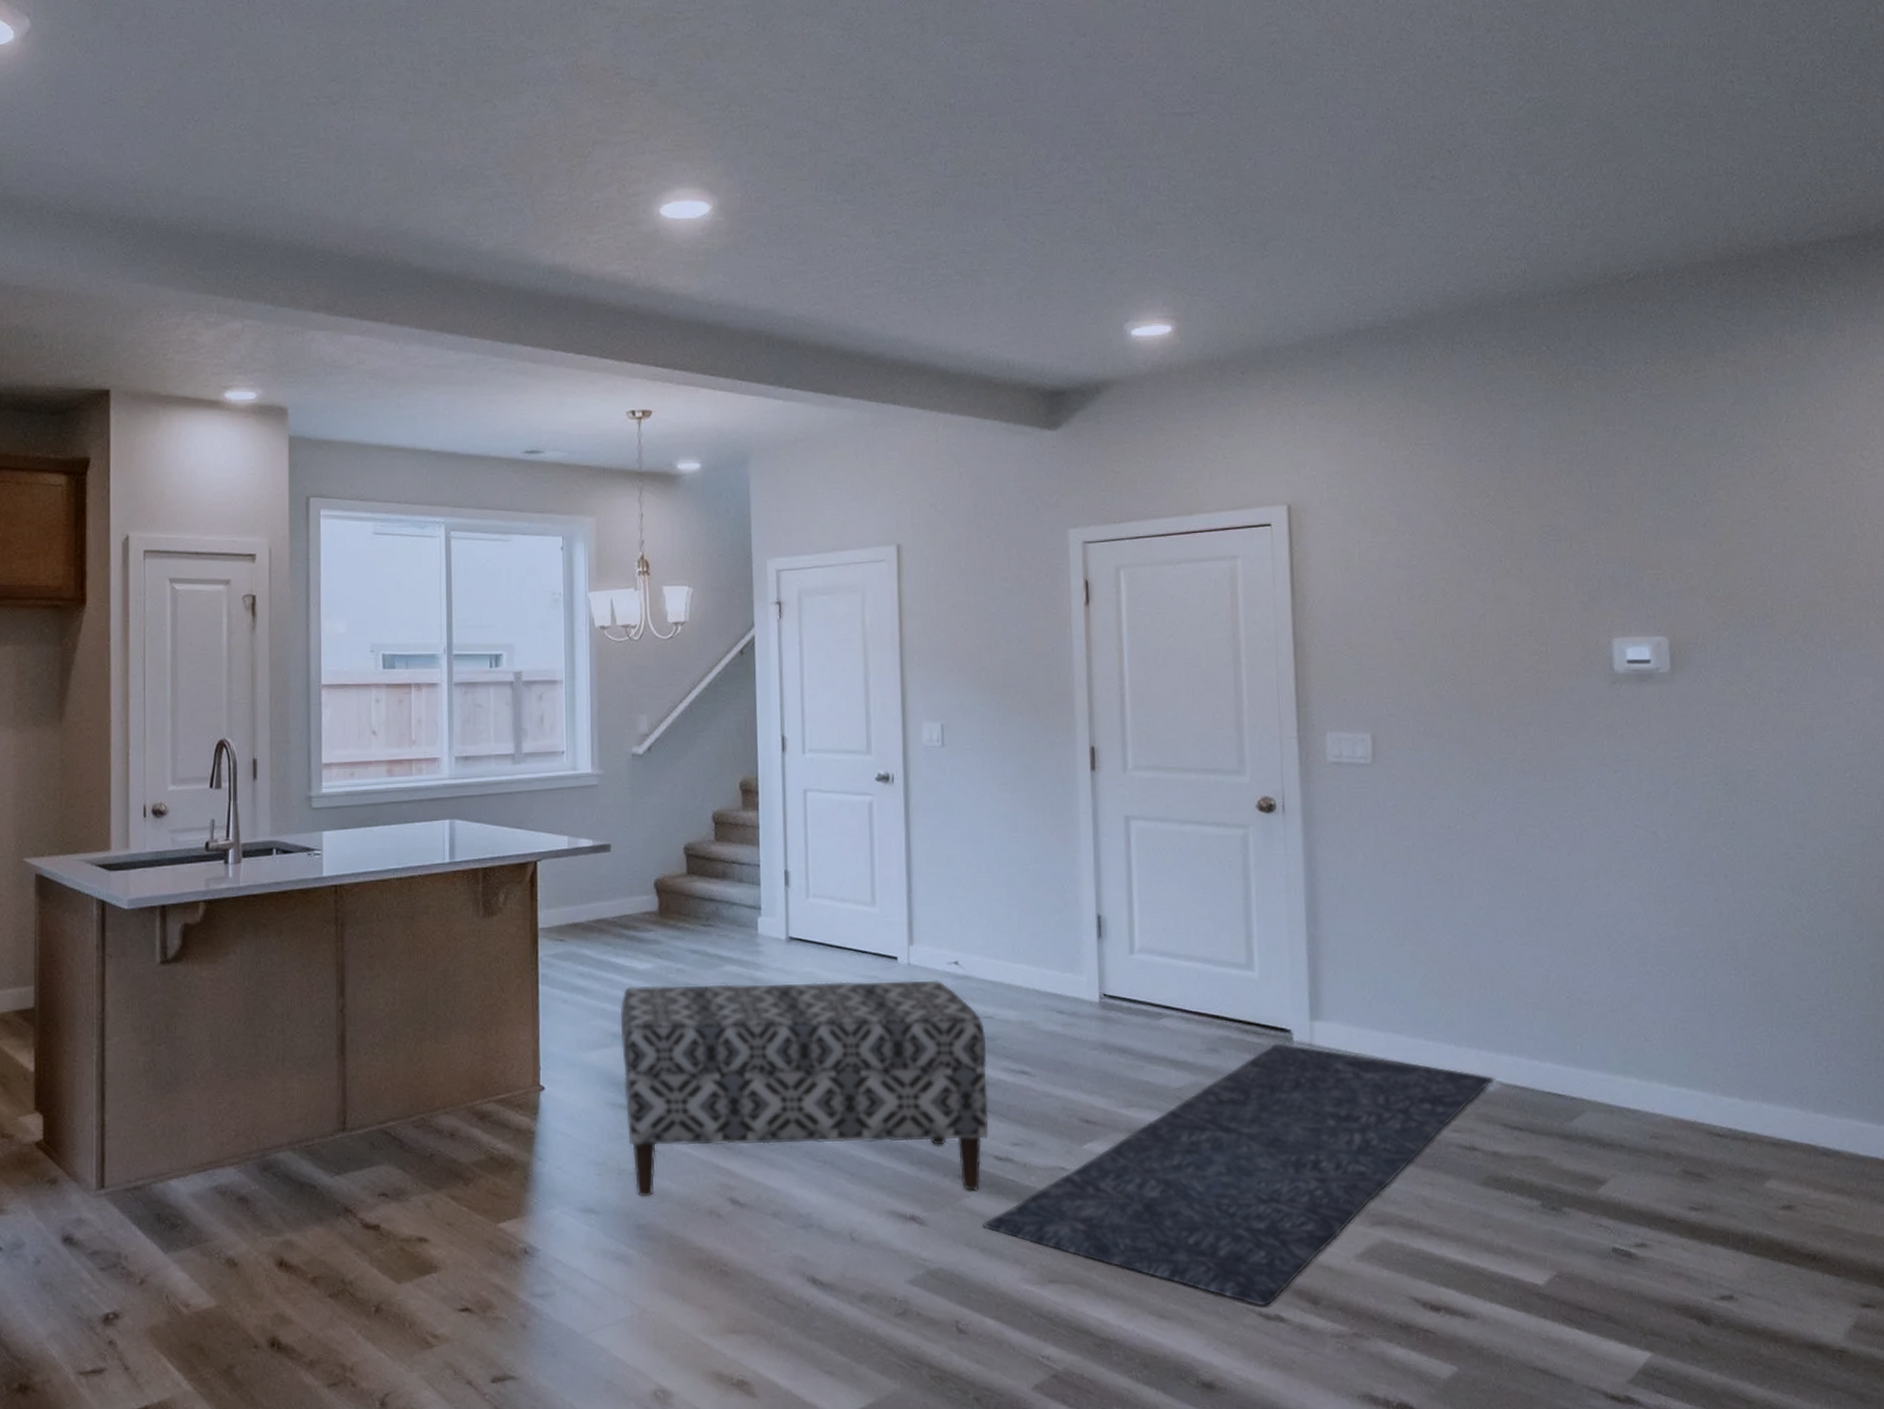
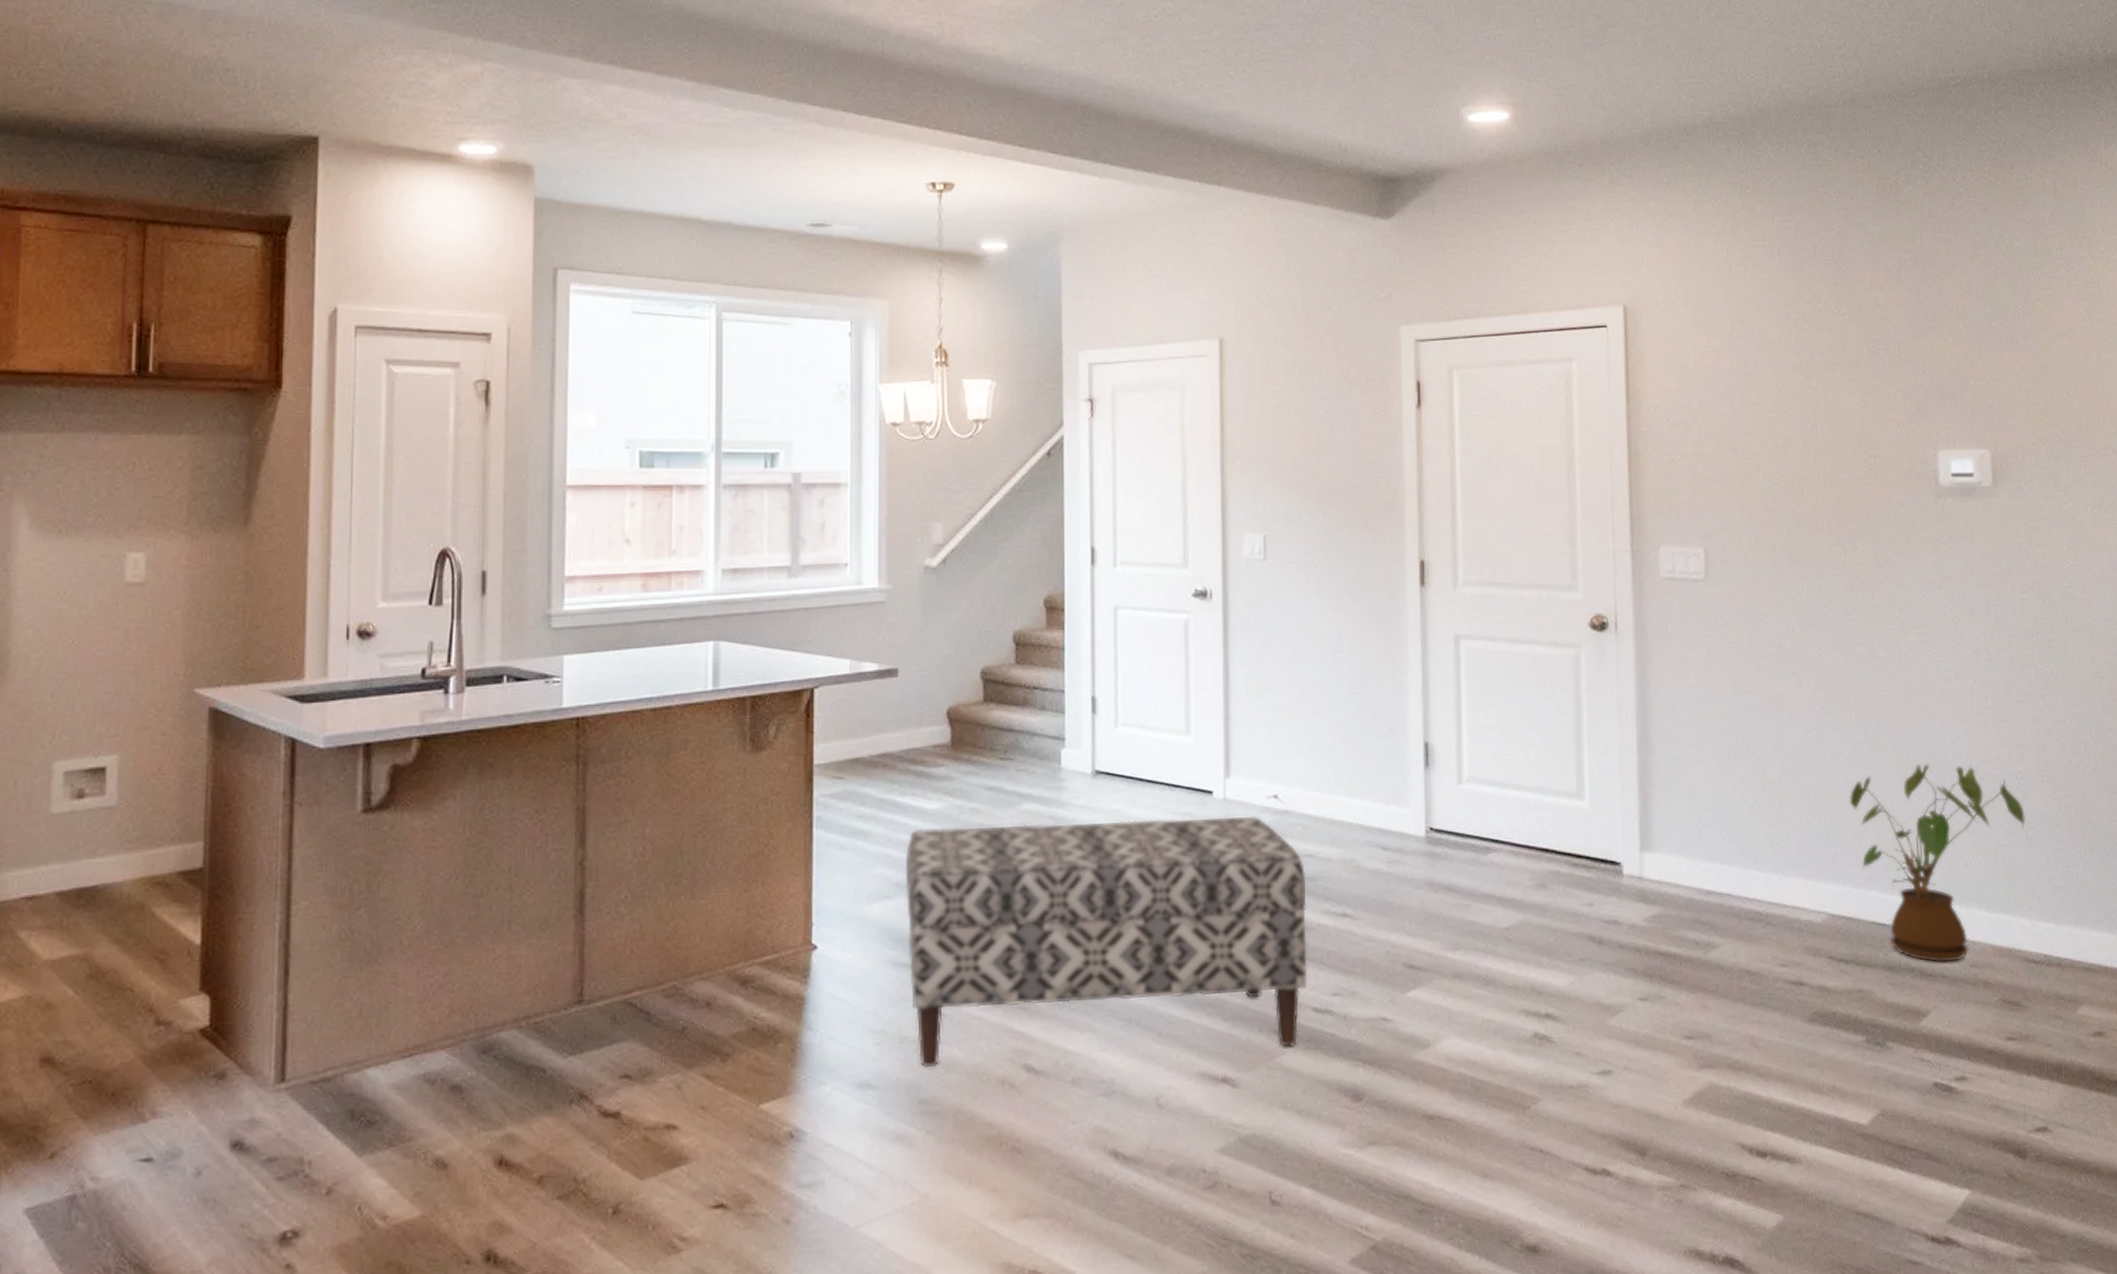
rug: present [983,1043,1495,1307] -> none [1299,876,1822,1161]
house plant: none [1522,941,1708,1133] -> present [1849,764,2025,963]

